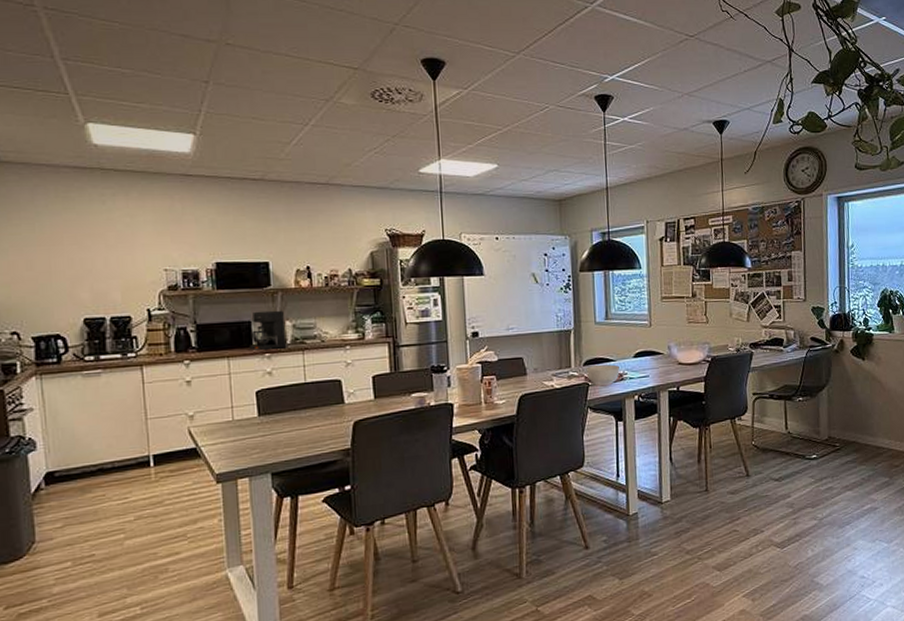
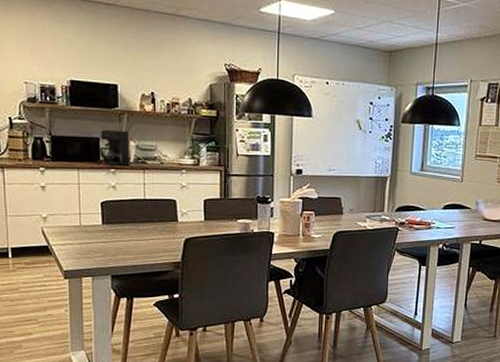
bowl: present [586,364,620,387] -> none [397,212,428,232]

